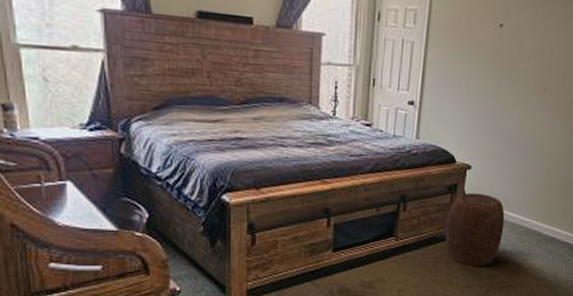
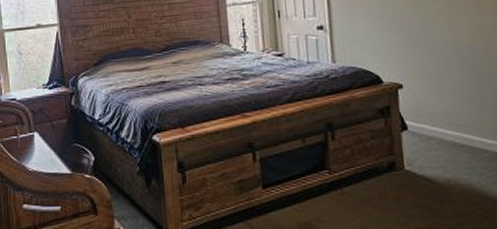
stool: present [444,192,505,267] -> none [385,114,463,203]

